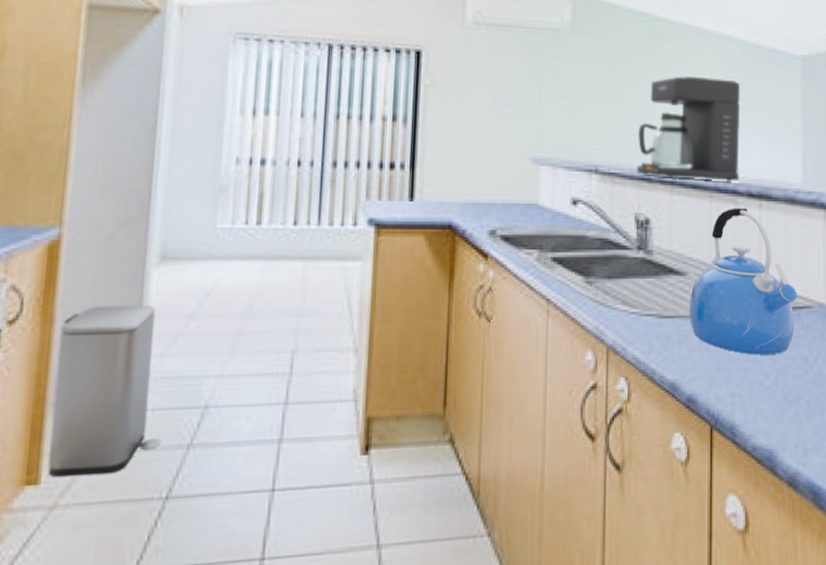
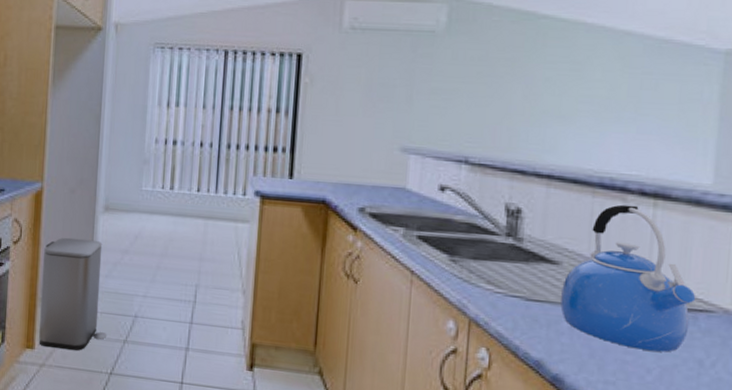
coffee maker: present [636,76,741,182] -> none [509,73,640,179]

